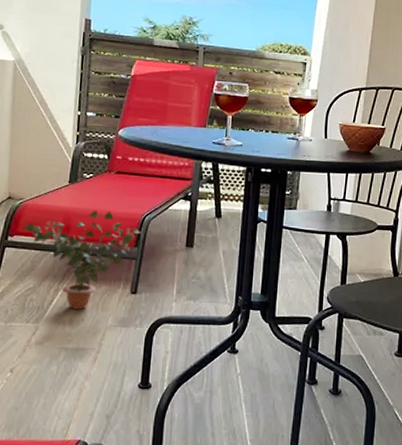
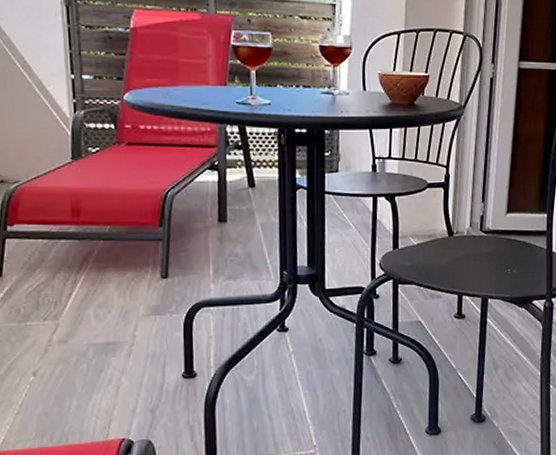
potted plant: present [23,210,141,310] -> none [23,188,165,301]

